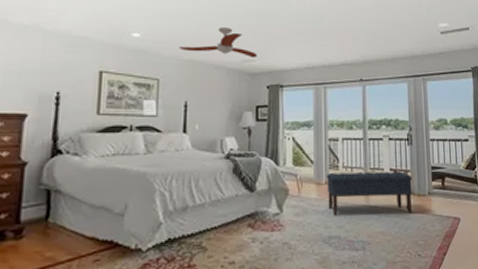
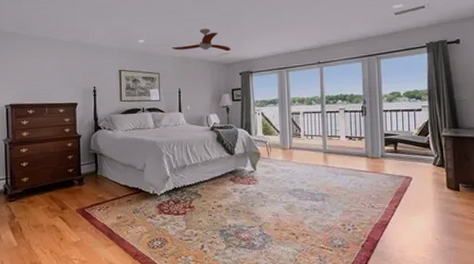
bench: present [326,171,413,216] -> none [290,138,367,174]

